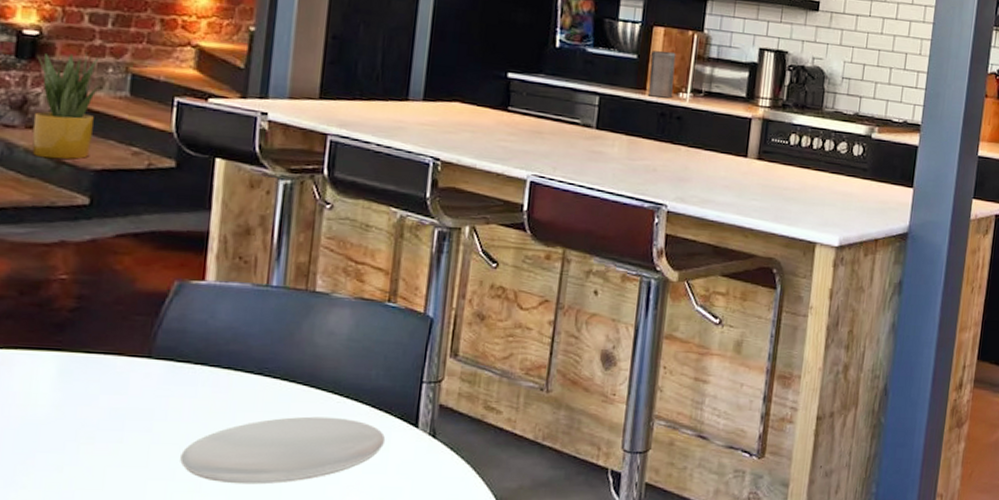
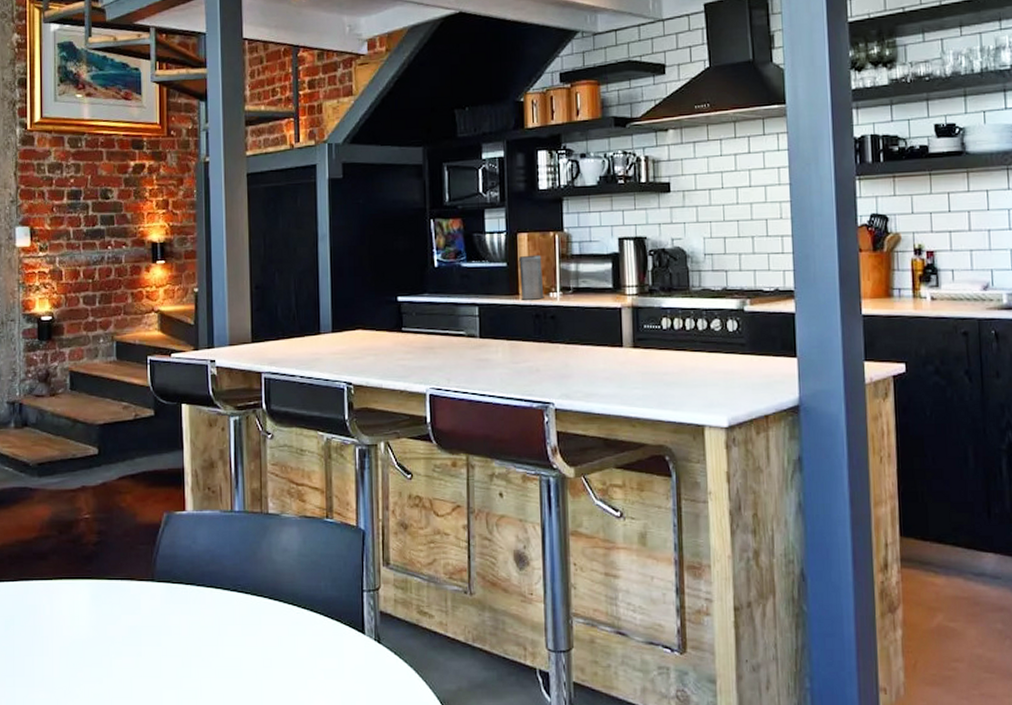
planter: present [31,53,101,160] -> none [52,329,96,419]
plate: present [180,416,386,485] -> none [184,627,340,691]

